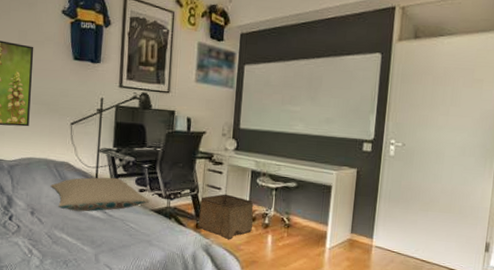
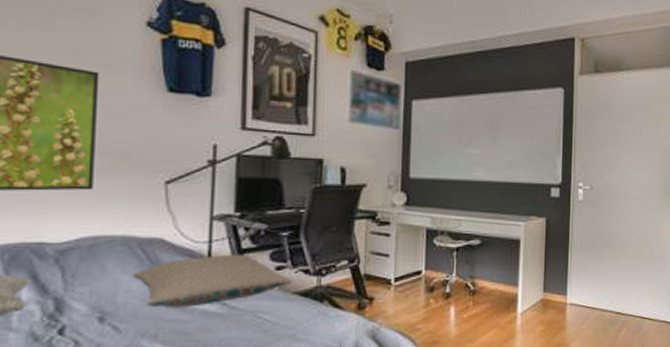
storage bin: present [198,194,254,240] -> none [361,261,432,320]

